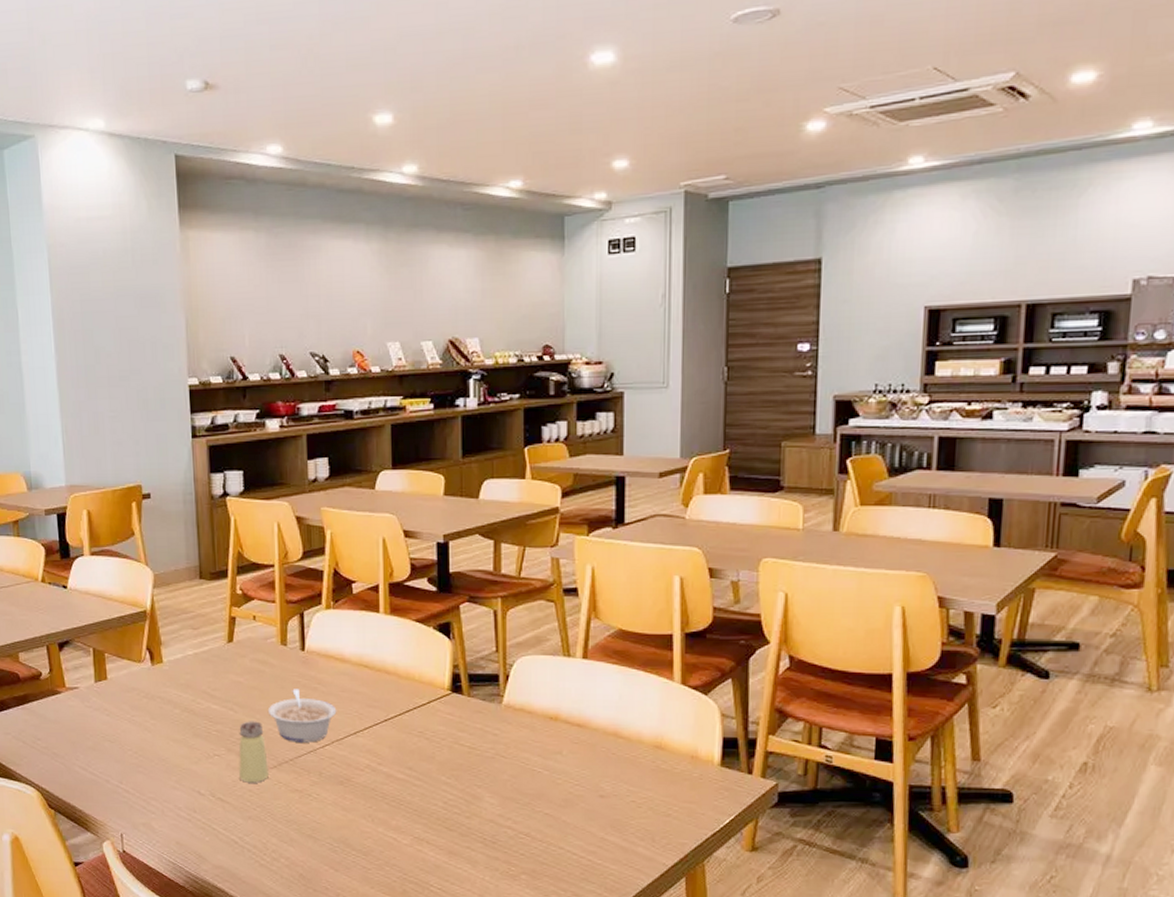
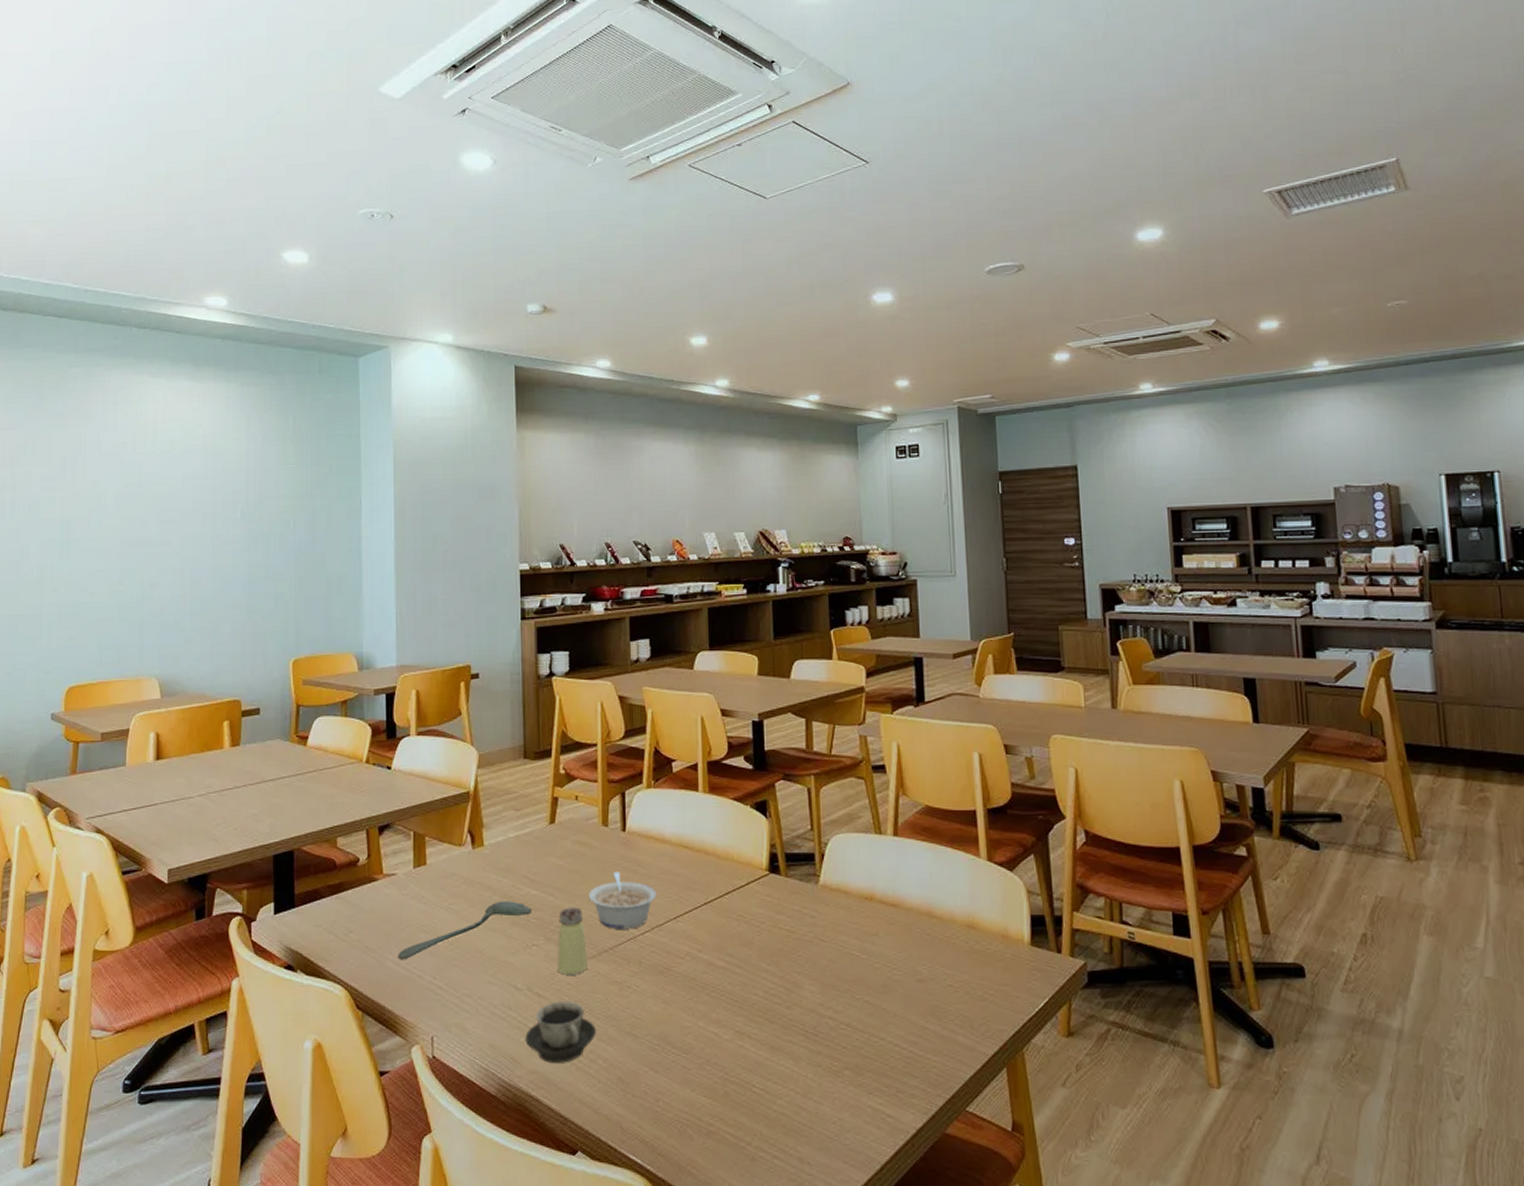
spoon: none [84,714,212,766] -> present [398,901,532,960]
cup: none [210,806,278,860] -> present [525,1001,596,1063]

